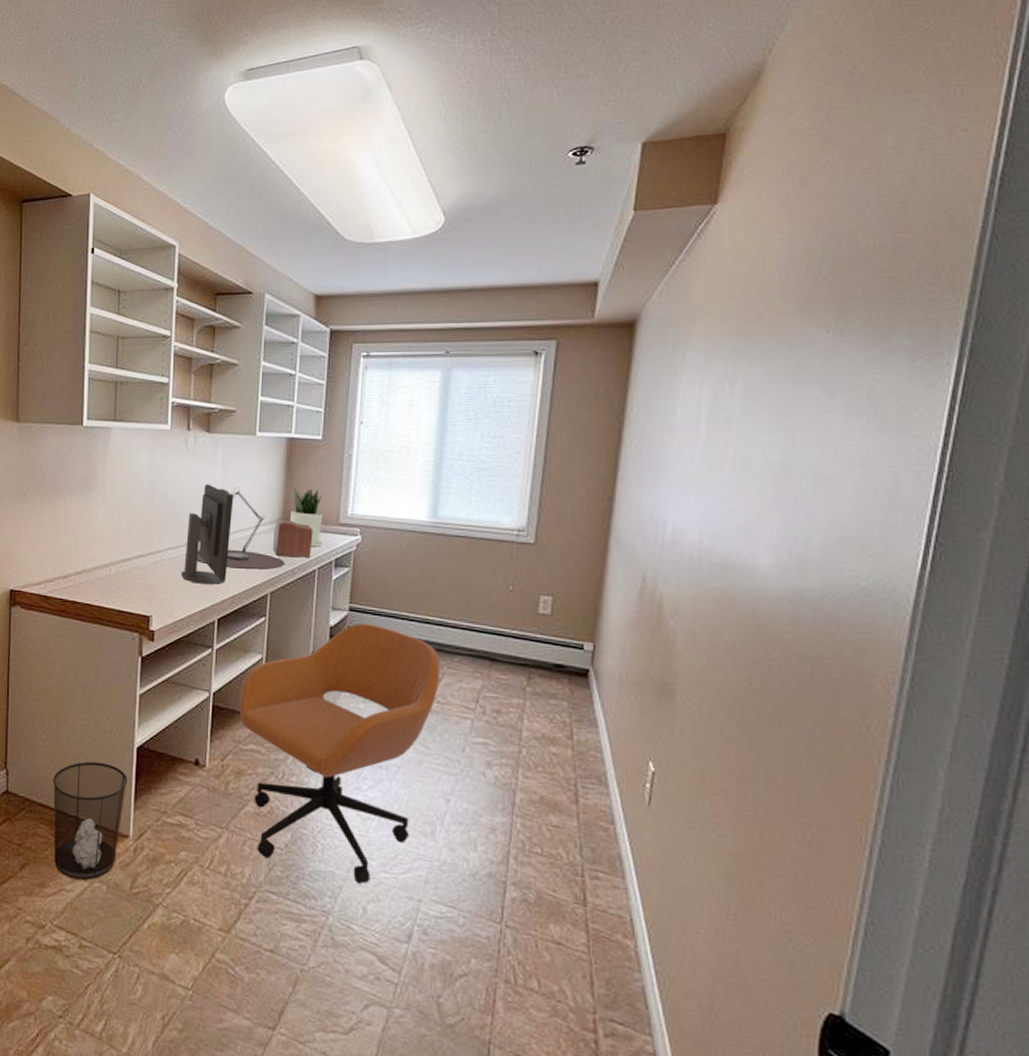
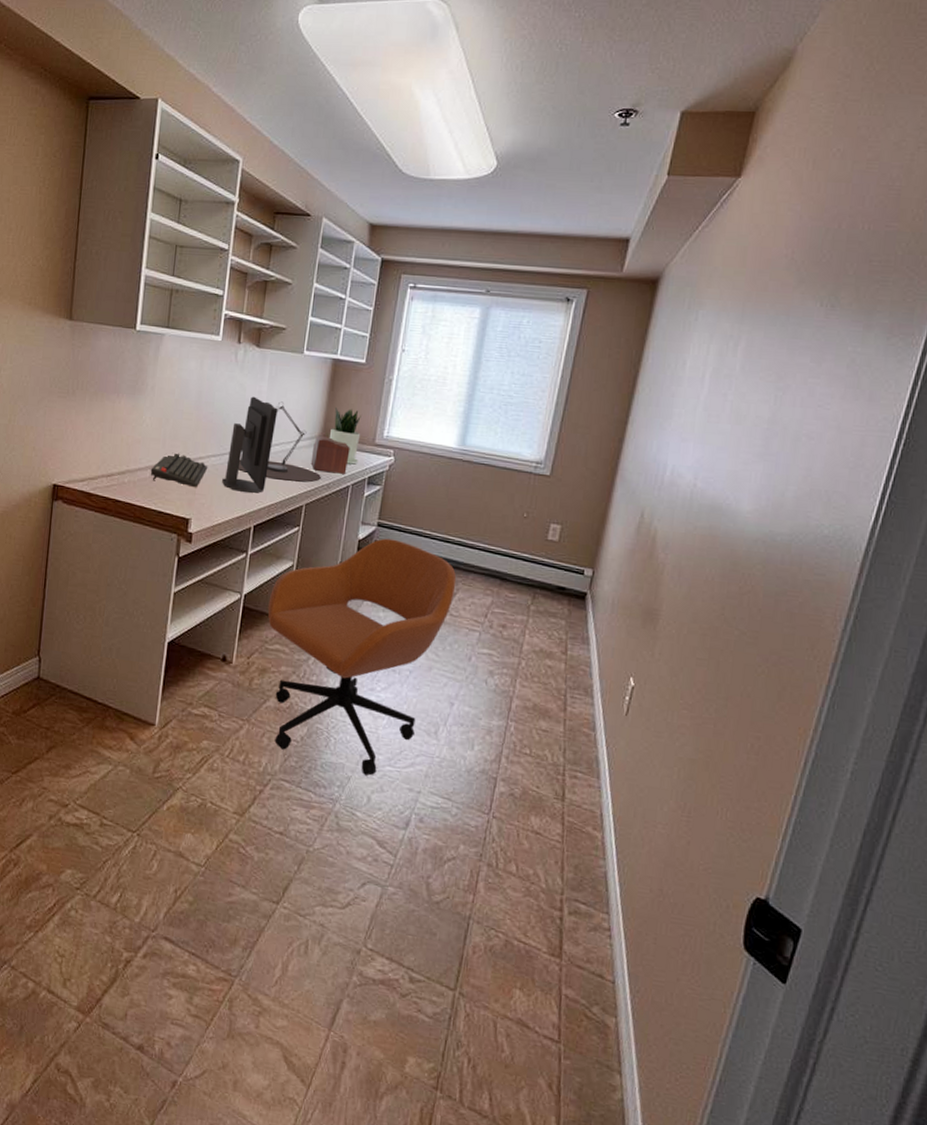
waste bin: present [53,761,128,881] -> none [81,653,157,764]
computer keyboard: none [107,548,166,584] -> present [150,452,208,488]

